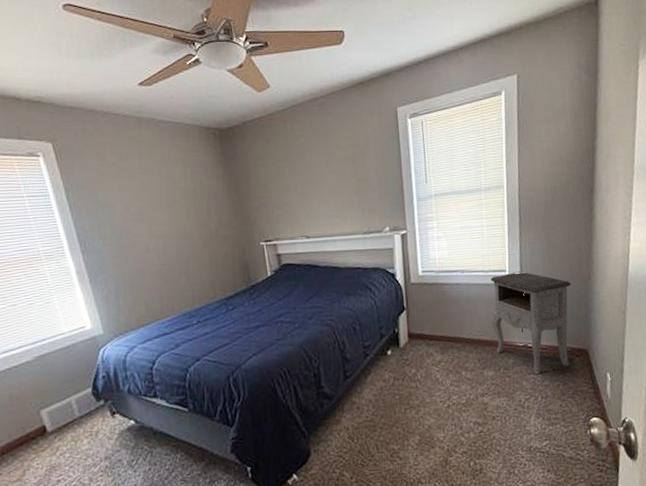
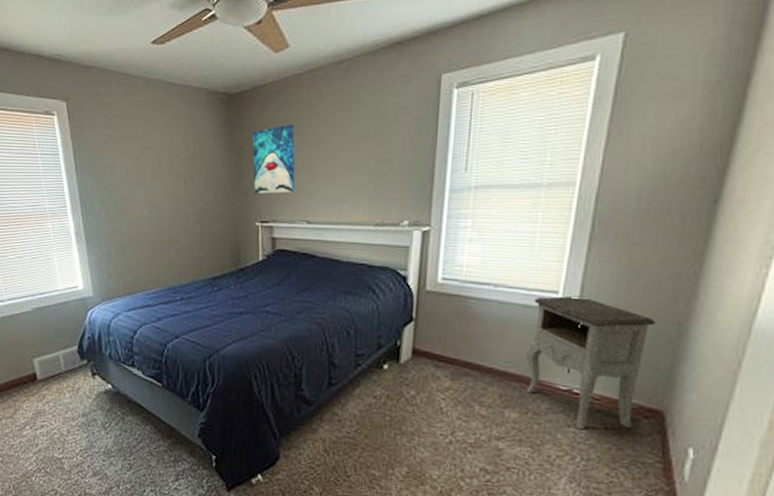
wall art: none [247,152,292,217] -> present [252,123,295,195]

